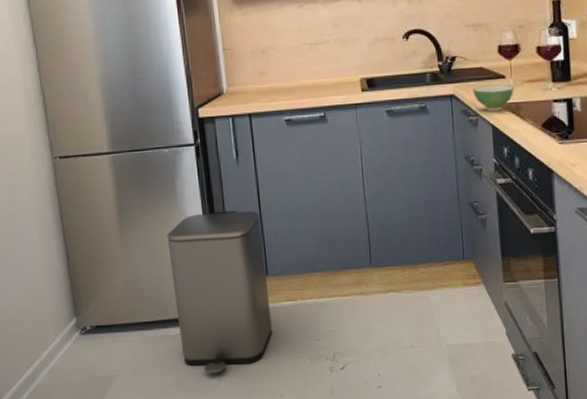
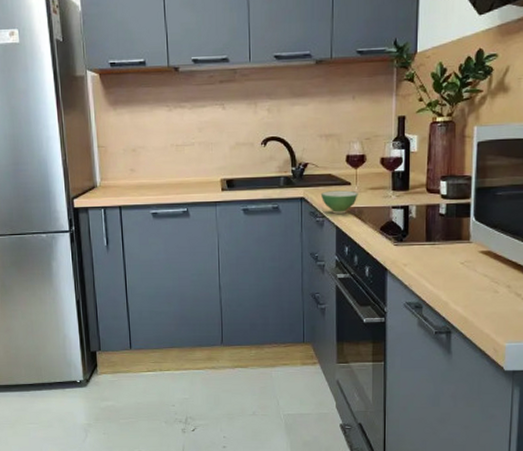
pedal bin: present [167,210,273,373] -> none [43,291,134,430]

